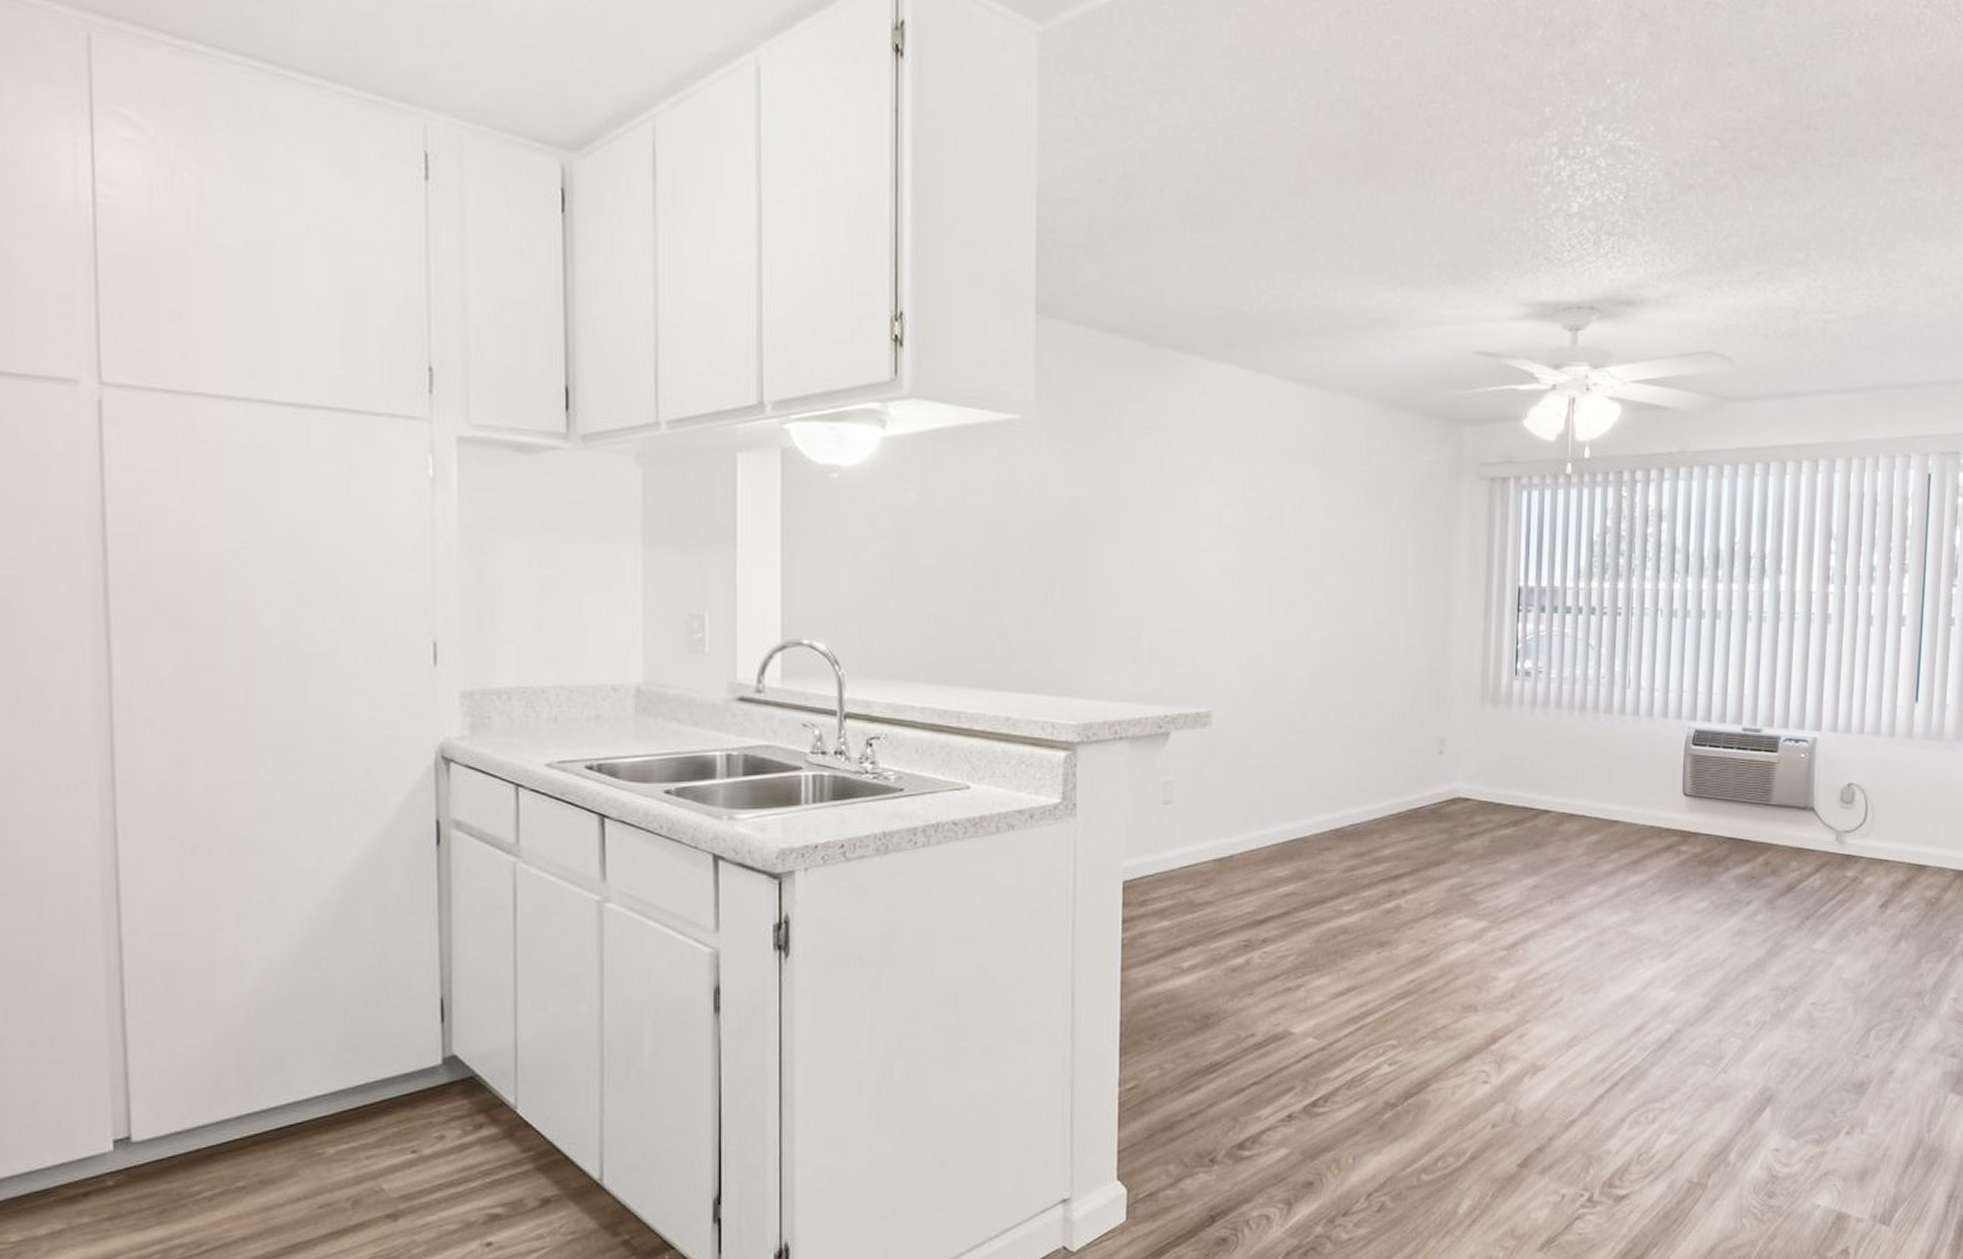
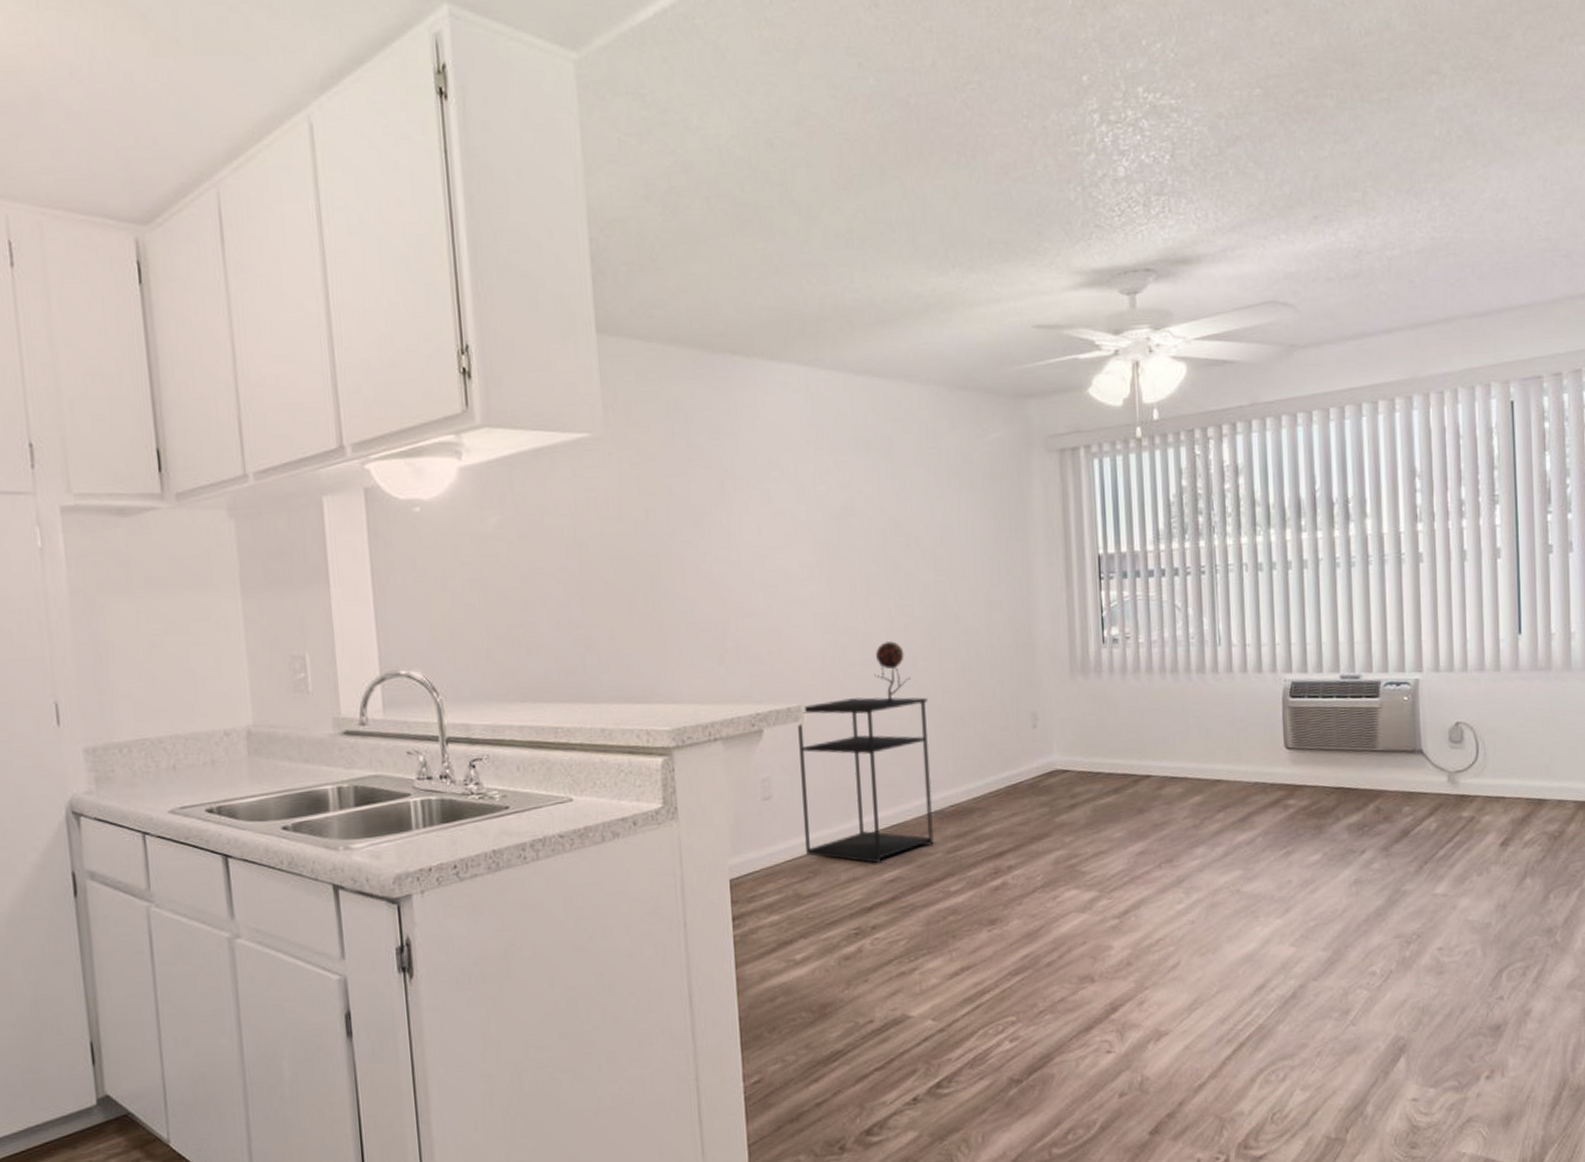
shelving unit: none [1203,708,1338,877] -> present [798,697,934,864]
decorative orb: none [1287,655,1323,716] -> present [875,641,911,703]

